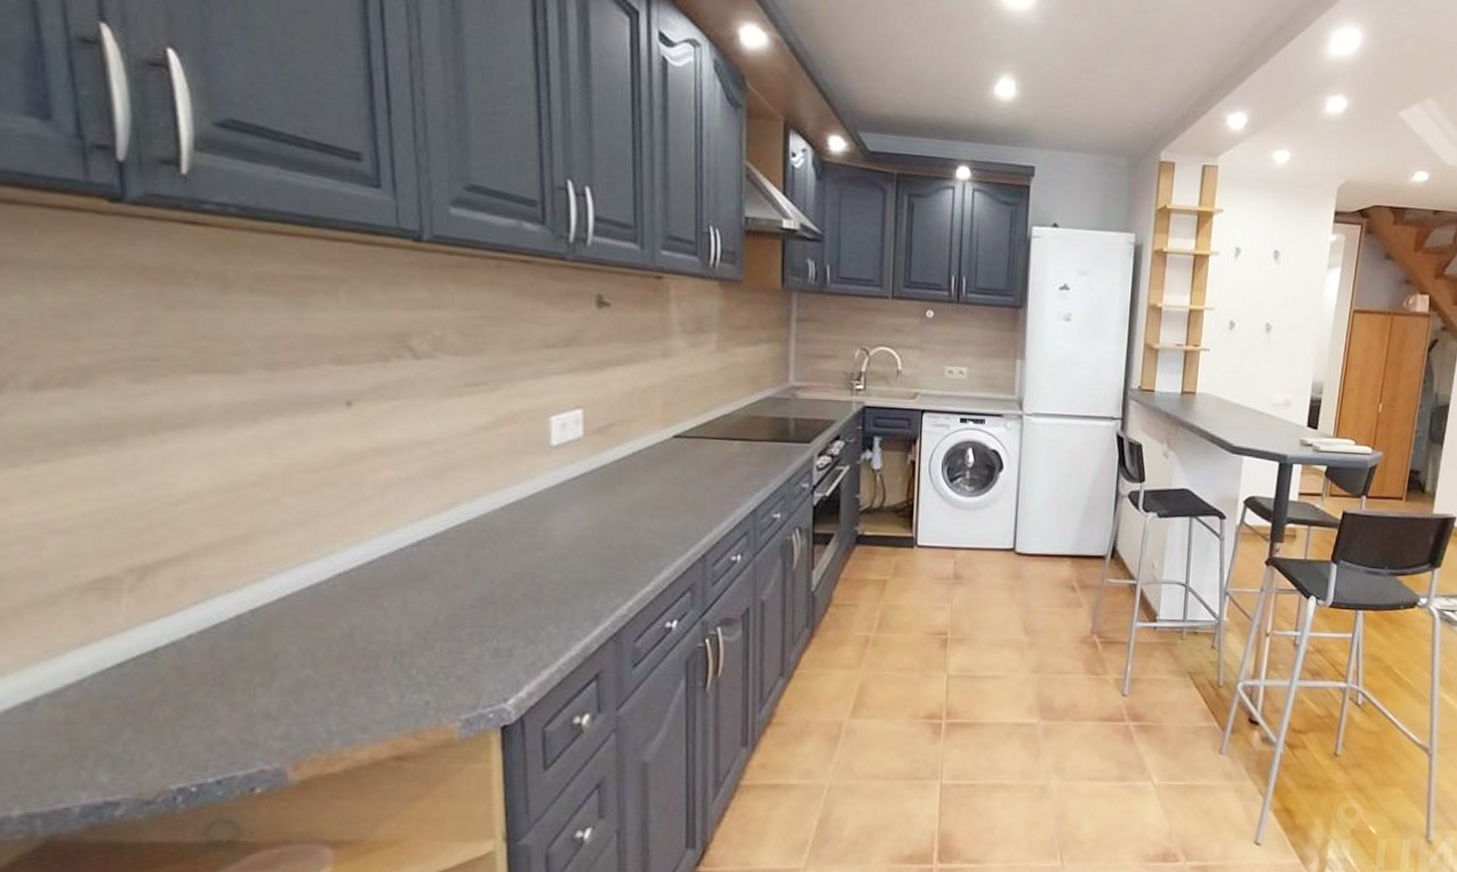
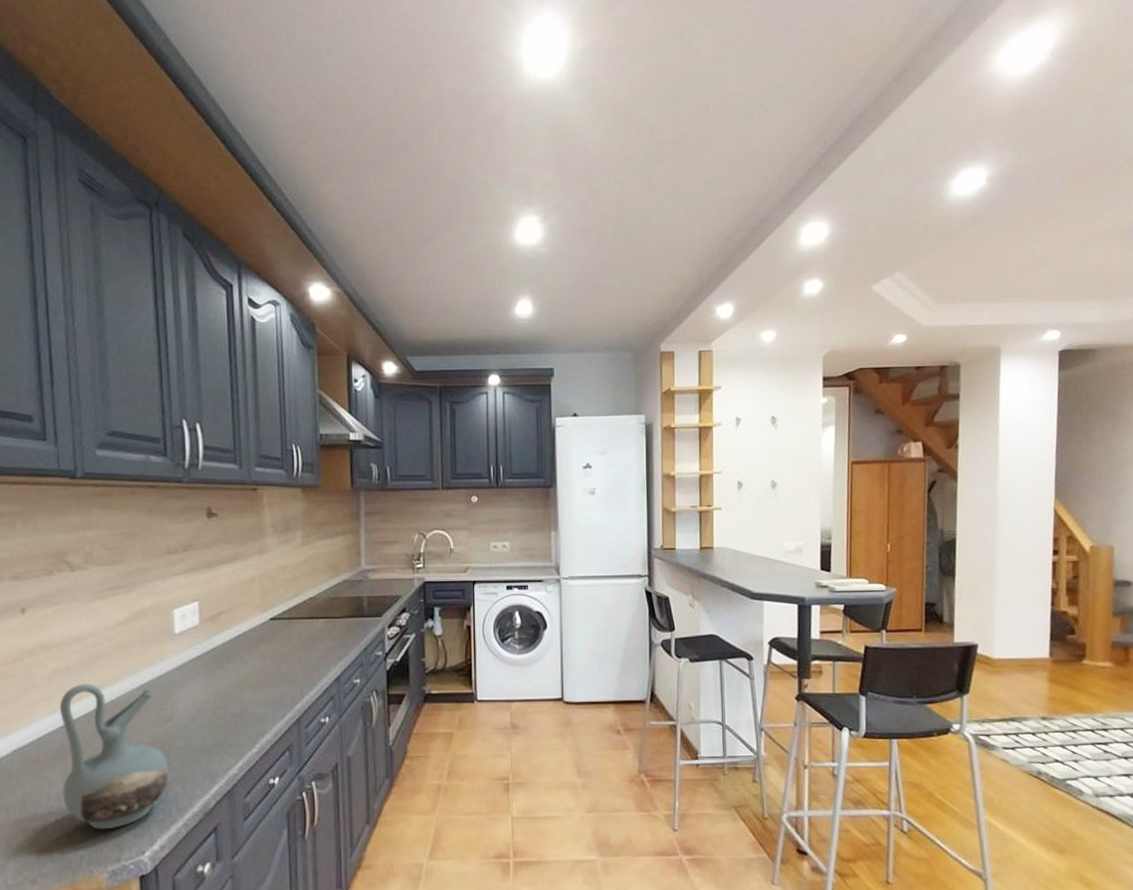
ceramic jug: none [398,498,540,673] -> present [59,683,169,830]

